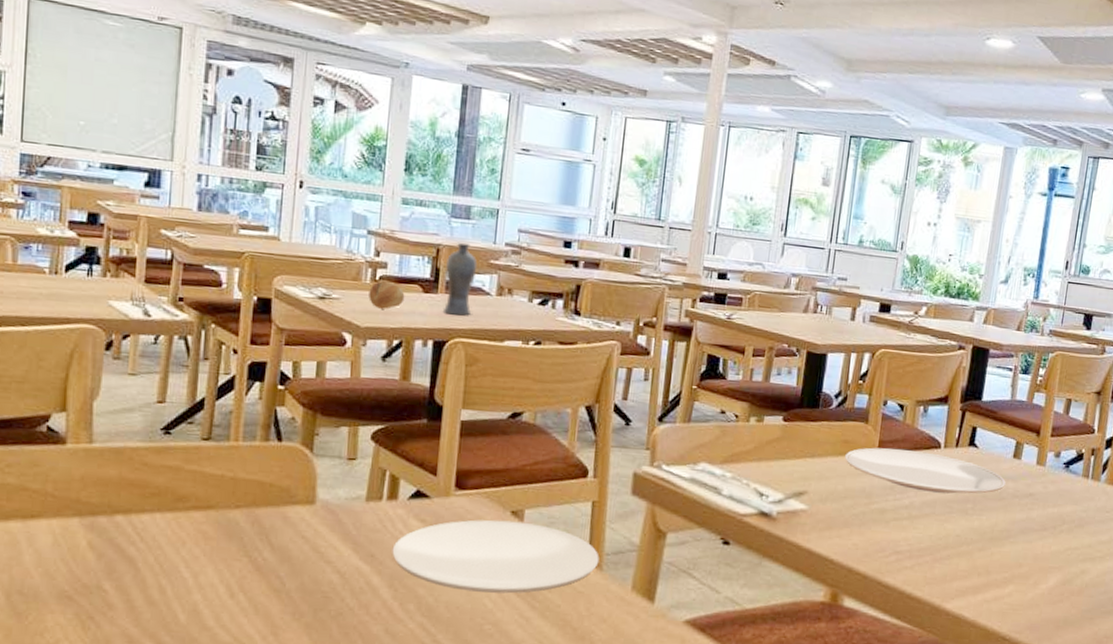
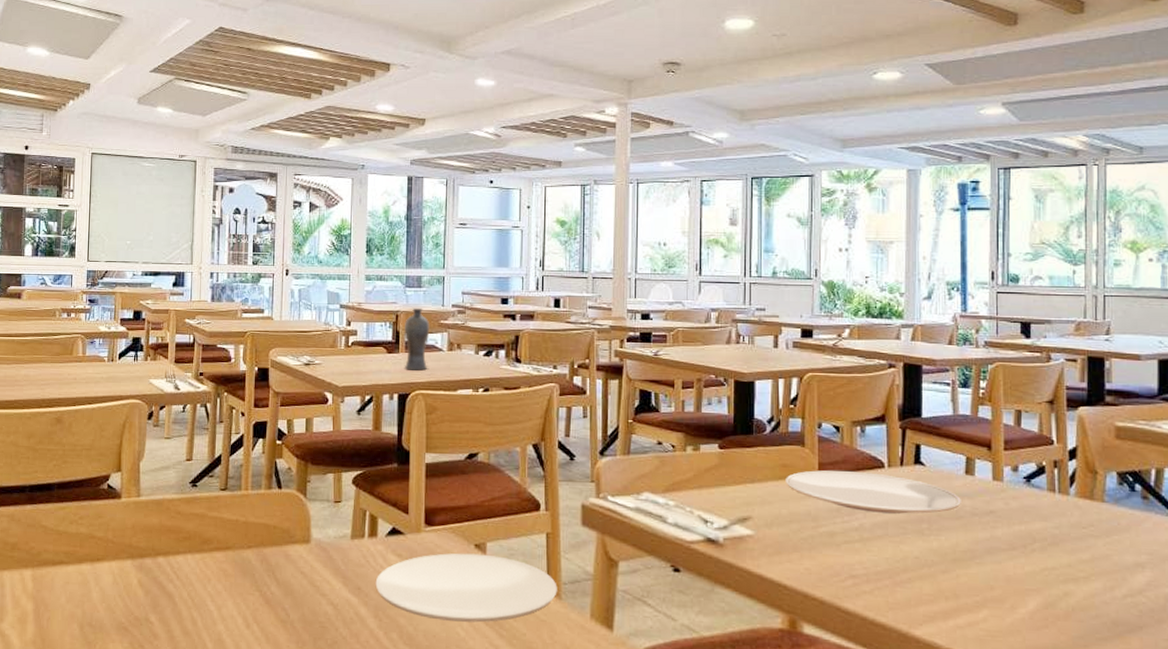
bread roll: present [369,281,405,309] -> none [344,346,373,370]

